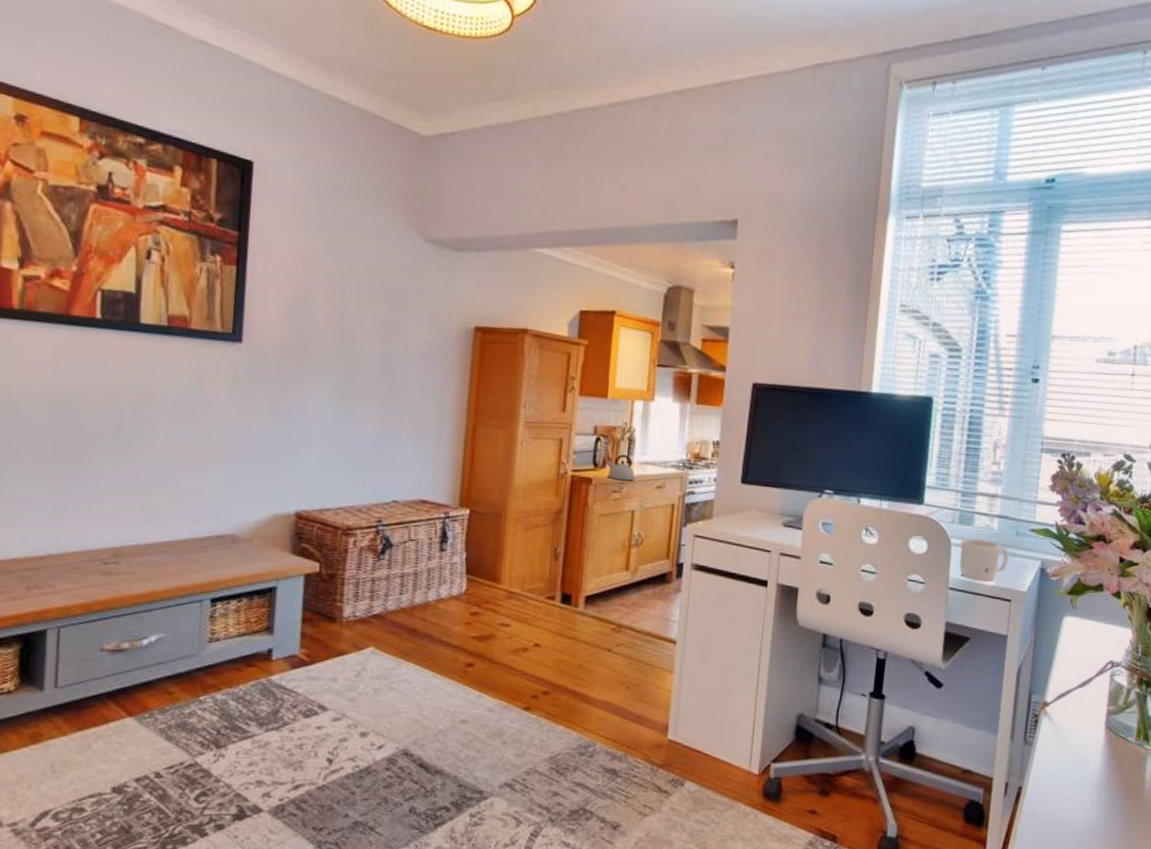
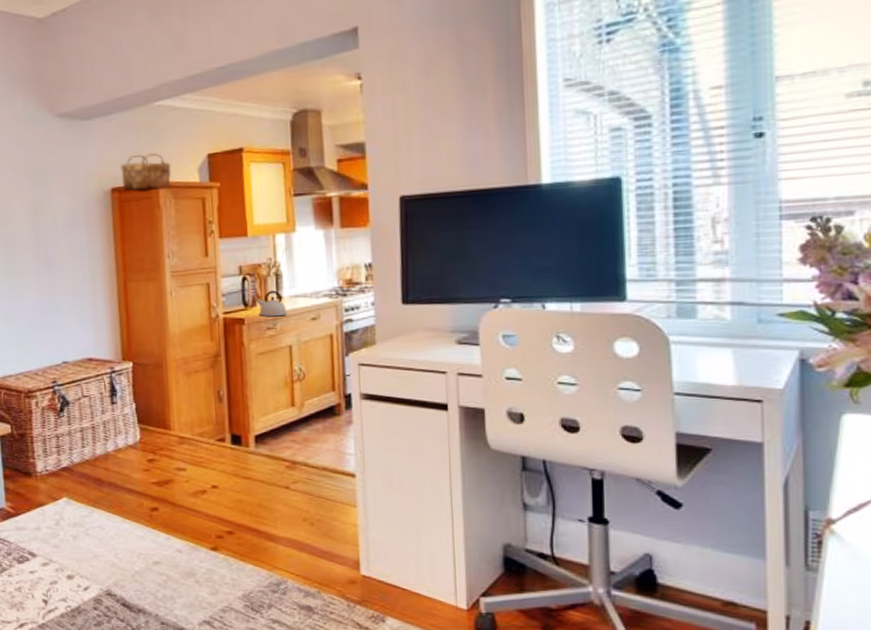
woven basket: none [488,296,542,338] -> present [121,153,171,193]
mug: present [959,538,1009,583] -> none [682,332,751,383]

